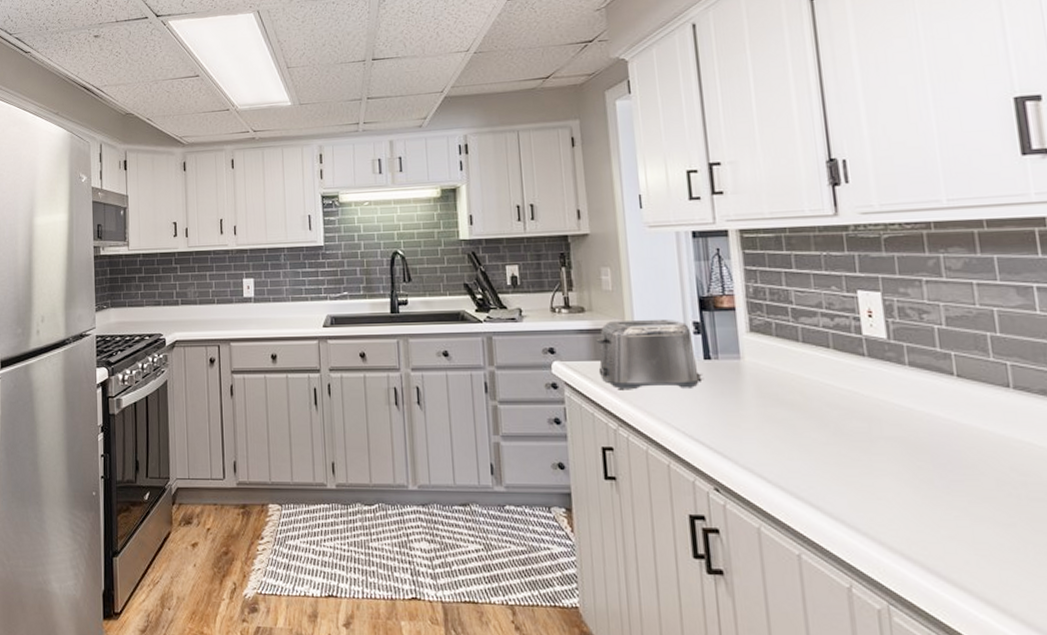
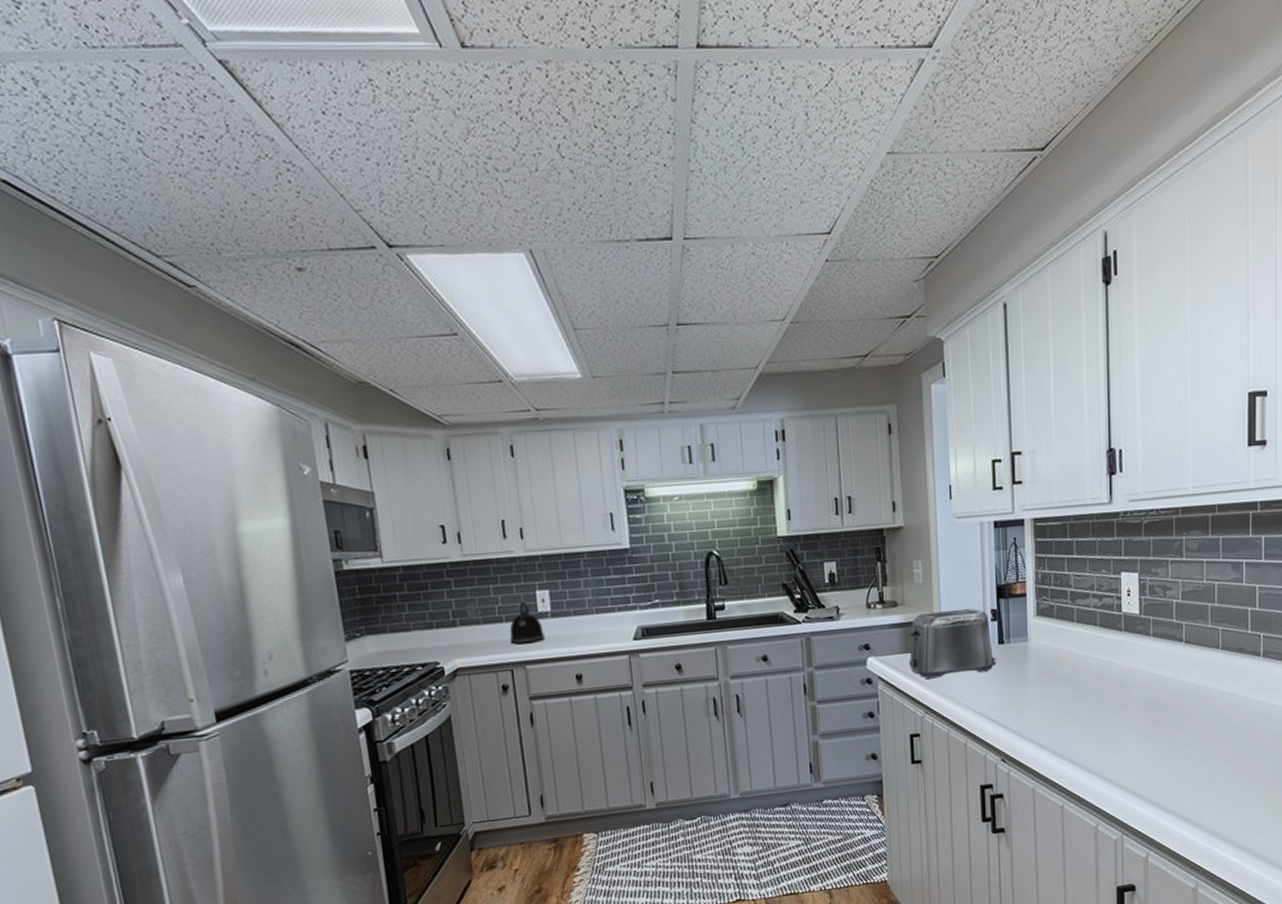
kettle: none [219,287,247,324] -> present [509,601,545,645]

